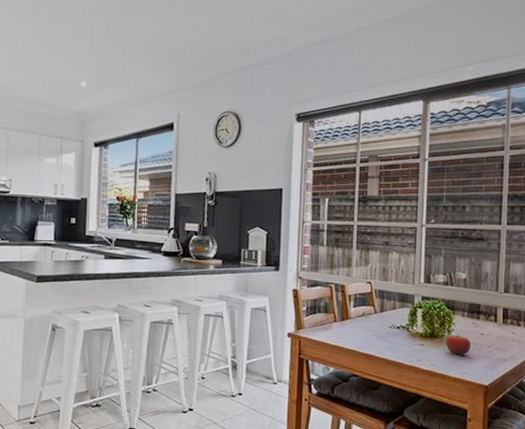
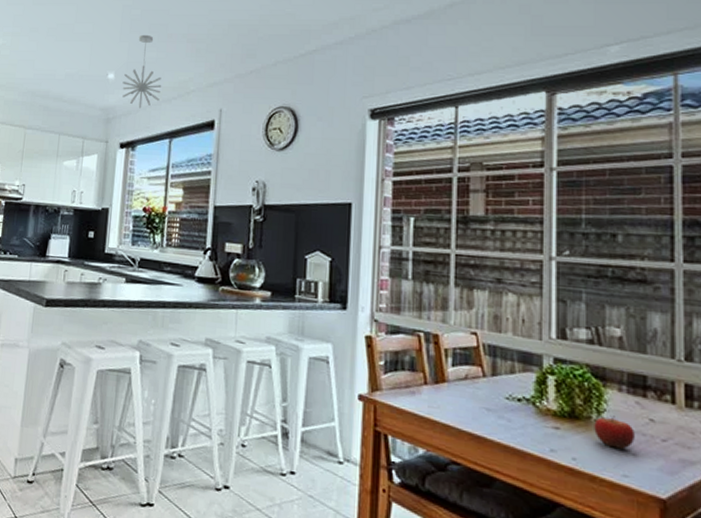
pendant light: none [94,47,128,113] -> present [122,34,162,109]

